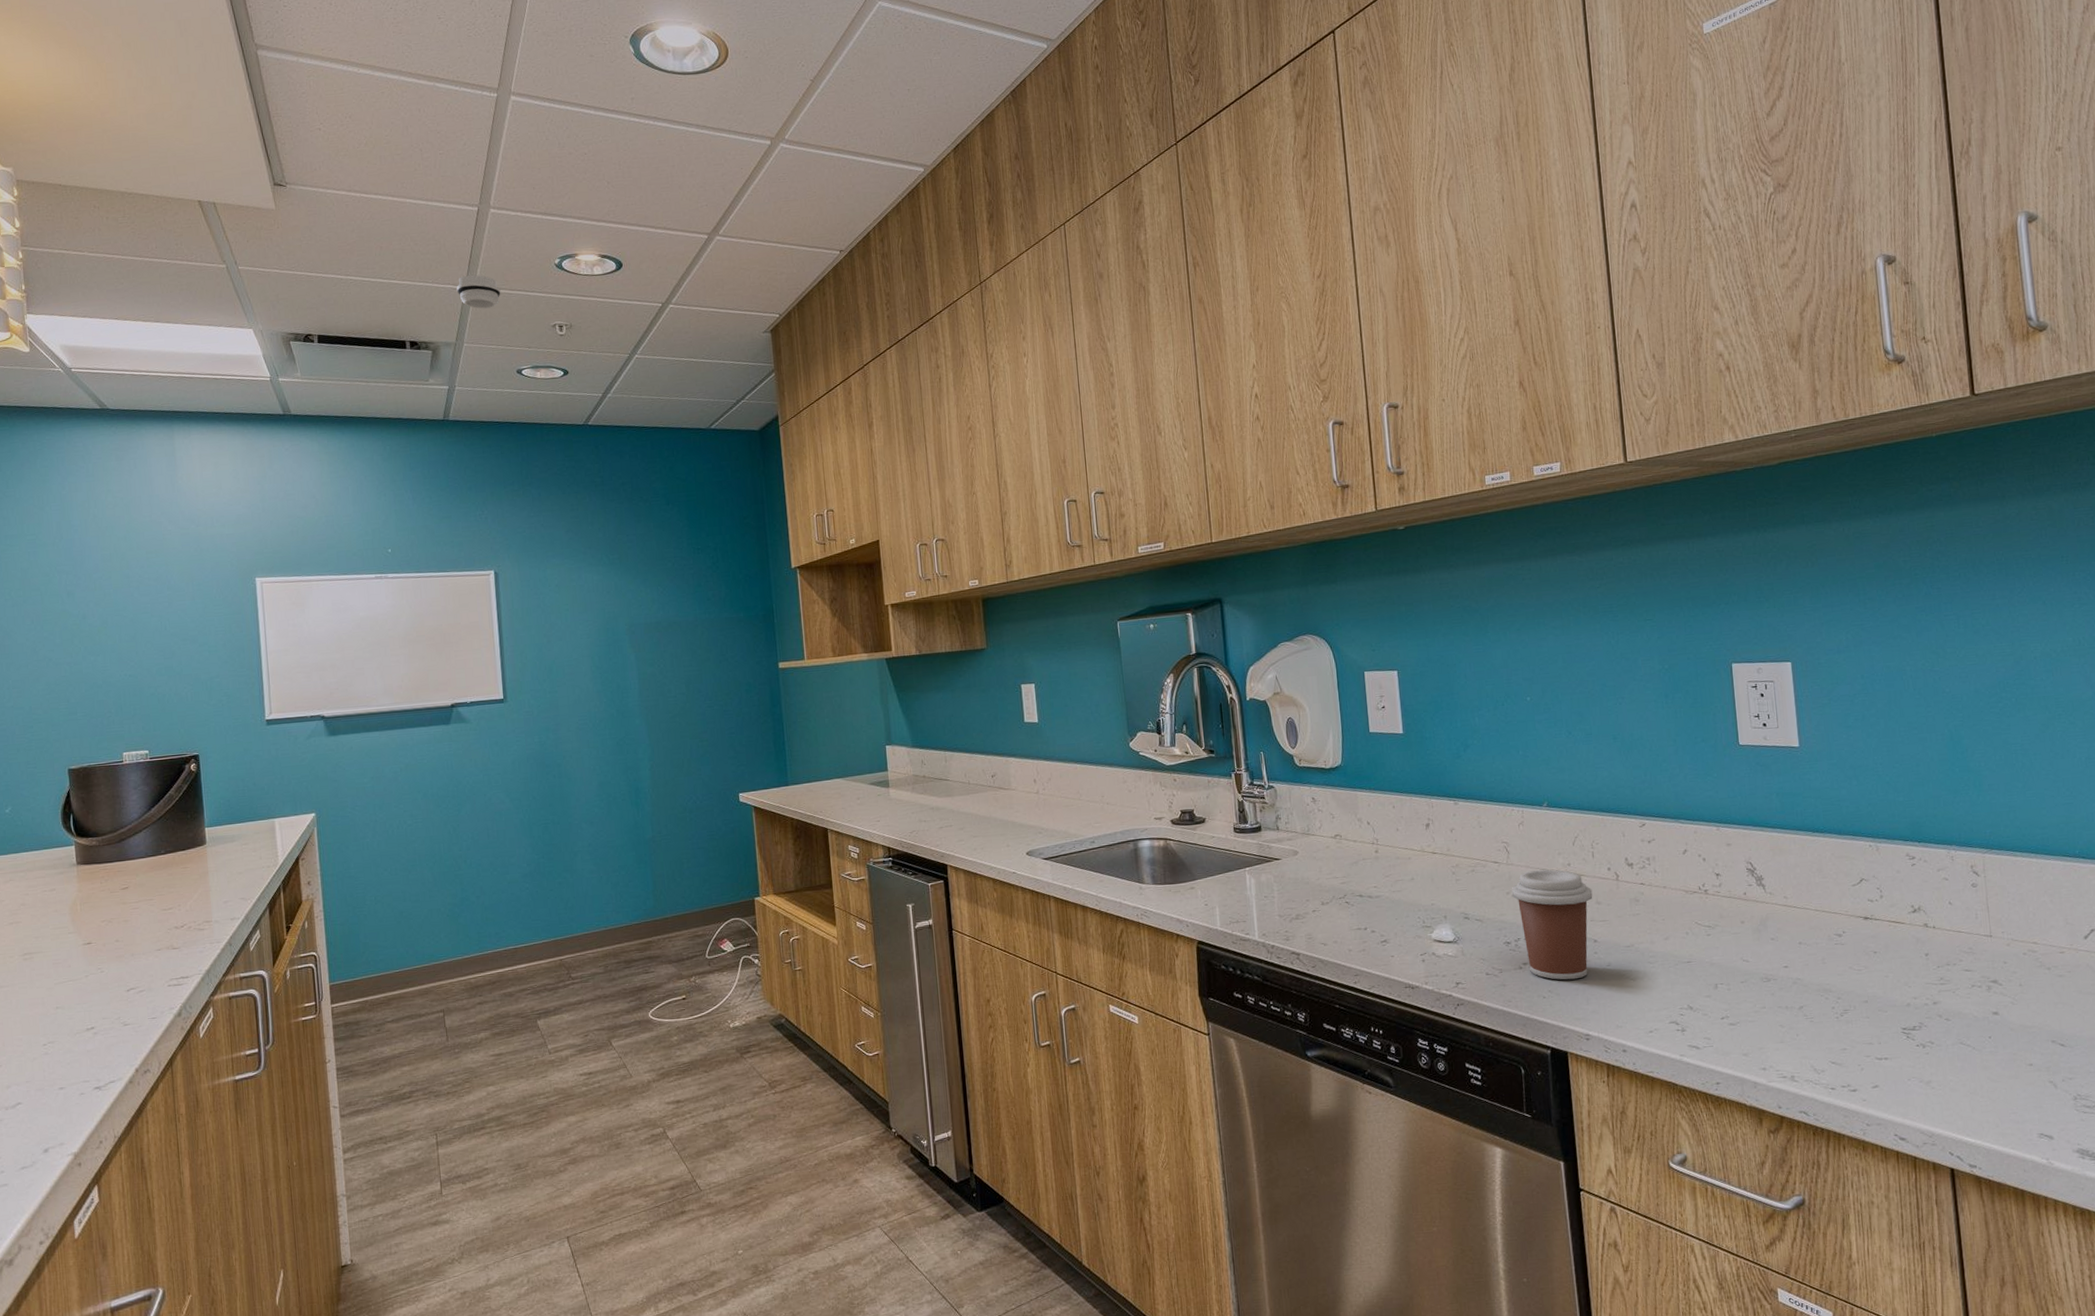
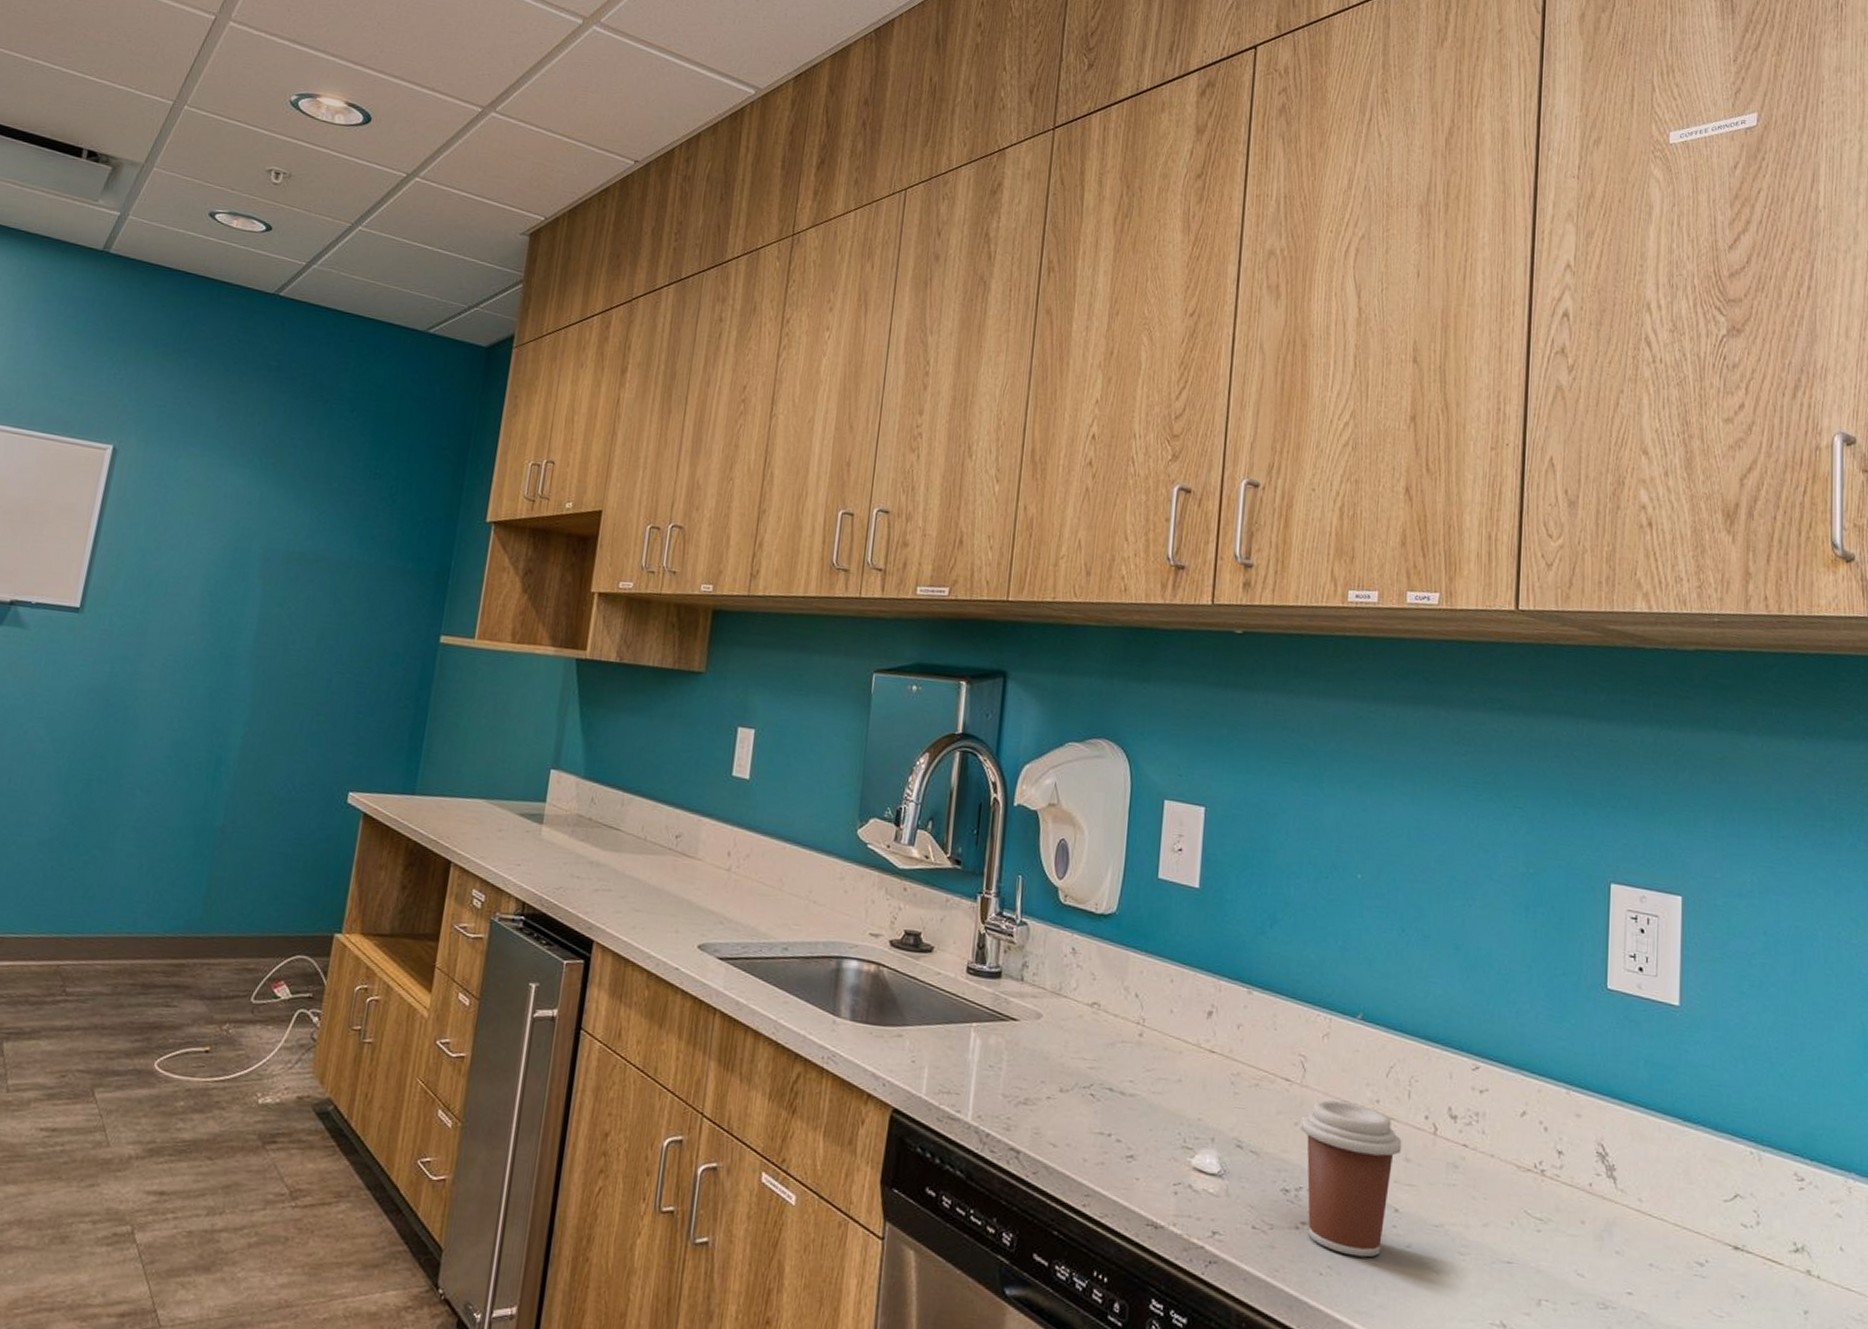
smoke detector: present [456,274,501,309] -> none [162,89,216,134]

